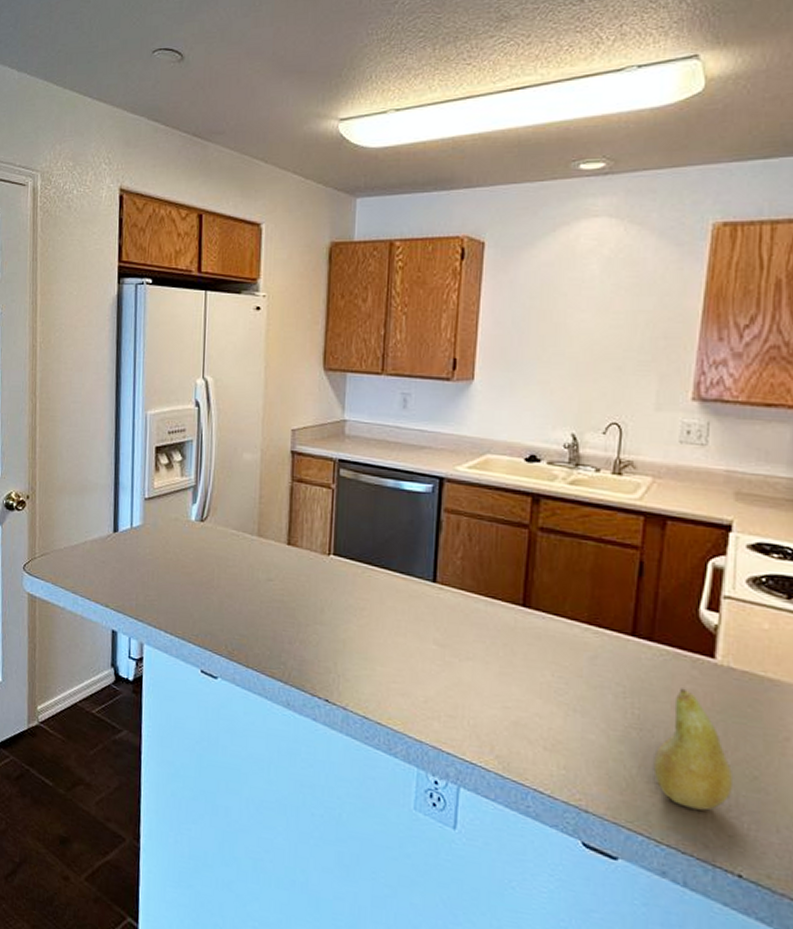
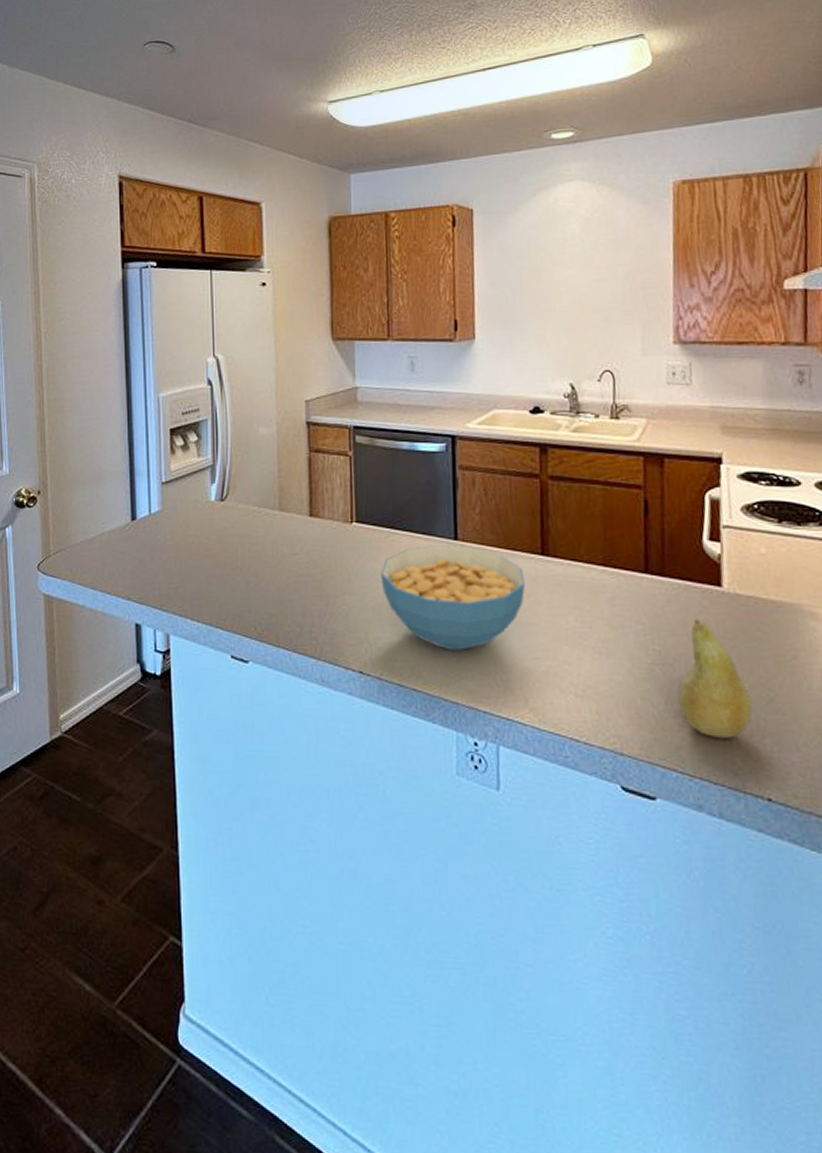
cereal bowl: none [354,585,502,691] -> present [380,545,525,650]

